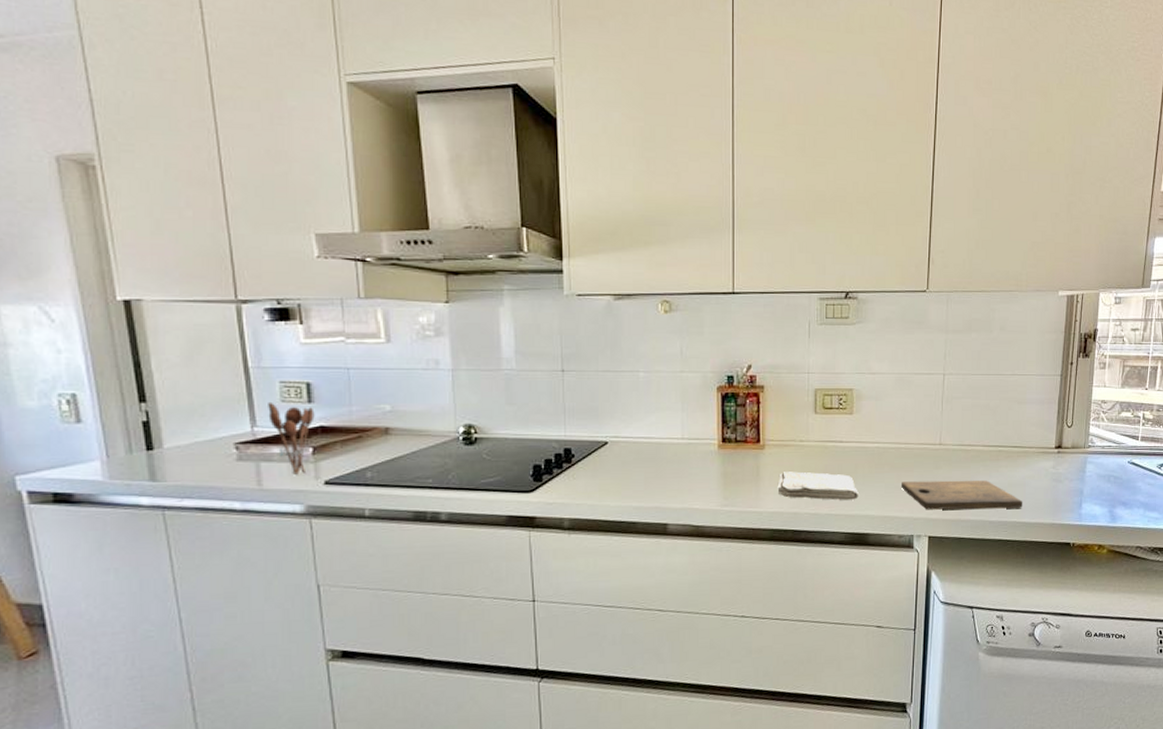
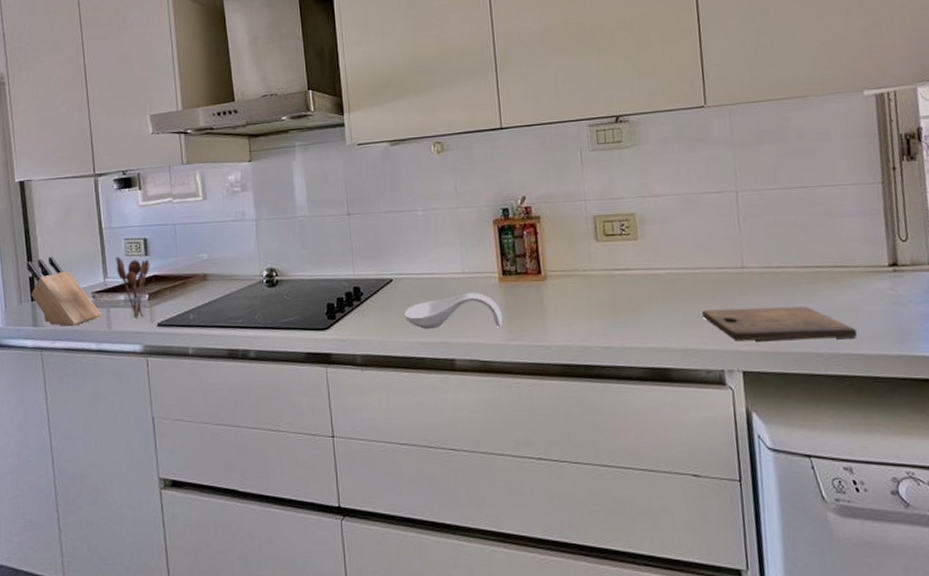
knife block: none [138,397,248,482] -> present [26,256,101,326]
spoon rest: none [617,458,718,494] -> present [403,292,502,329]
washcloth: present [777,471,859,501] -> none [564,302,655,333]

